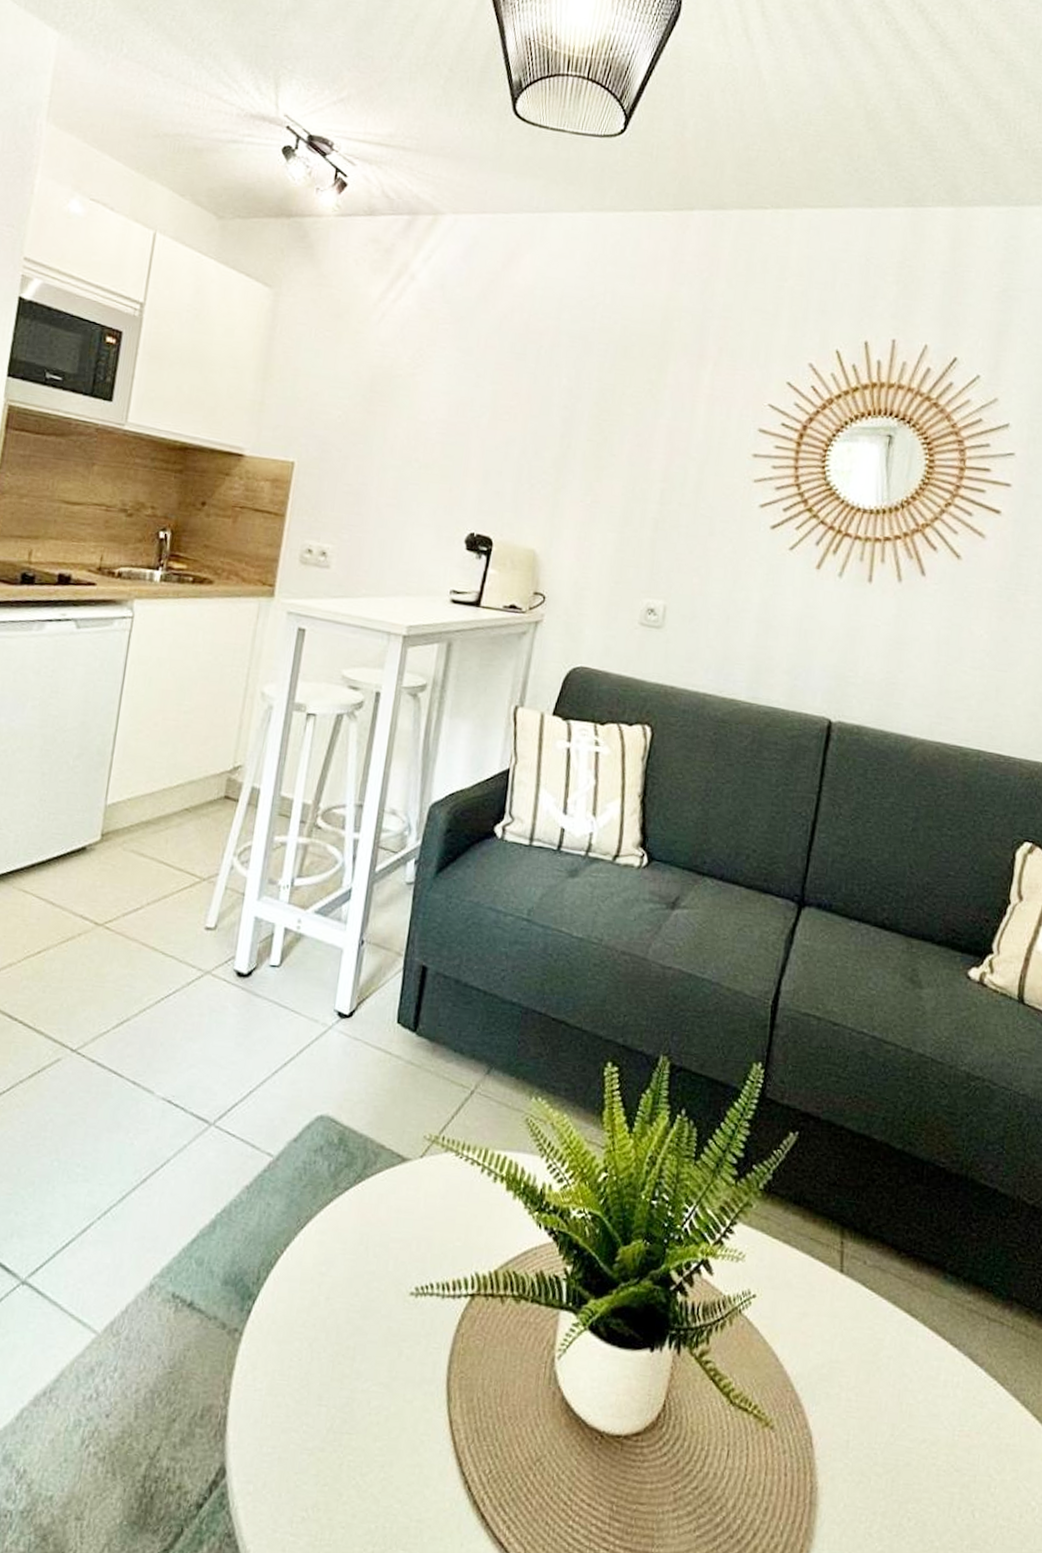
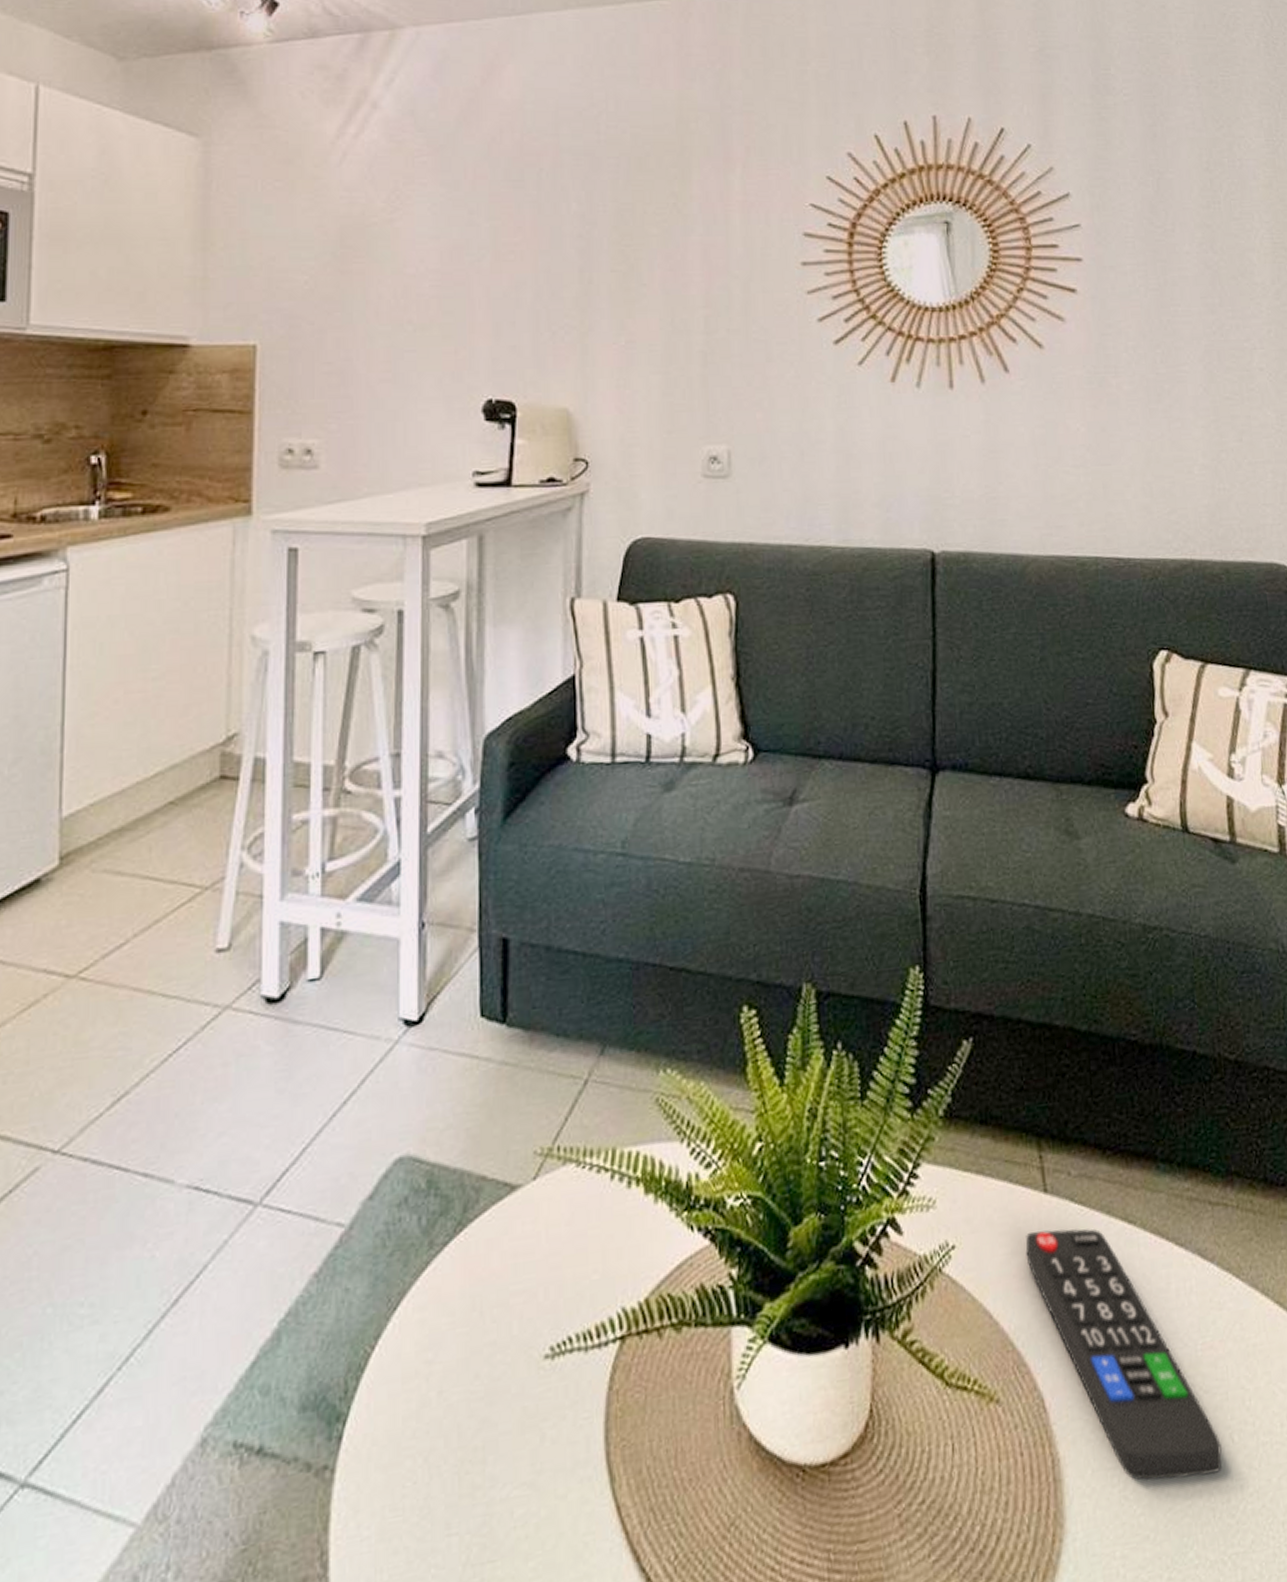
remote control: none [815,1302,963,1539] -> present [1025,1229,1222,1481]

